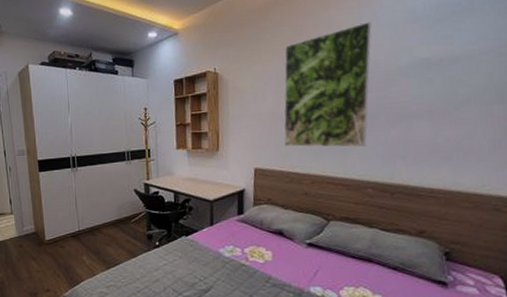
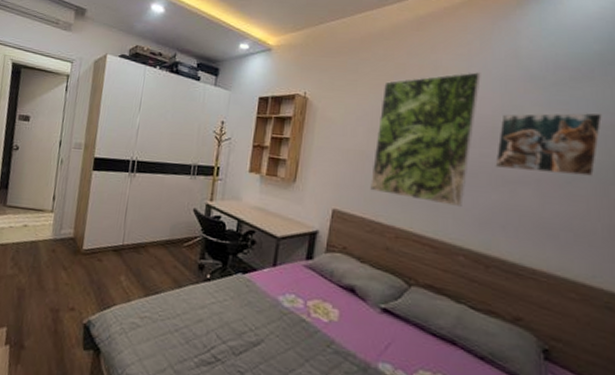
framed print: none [391,41,484,107] -> present [495,112,603,177]

